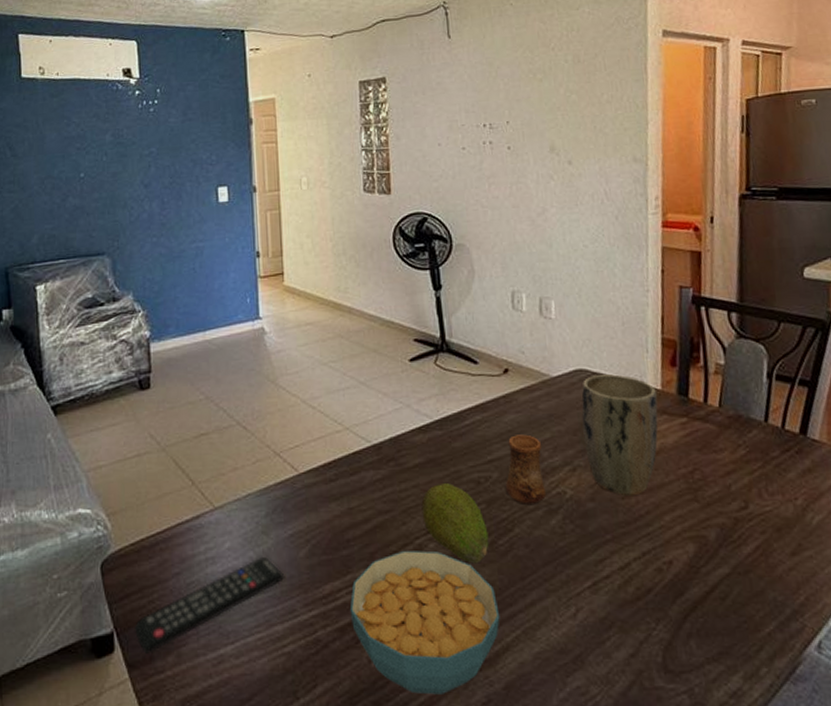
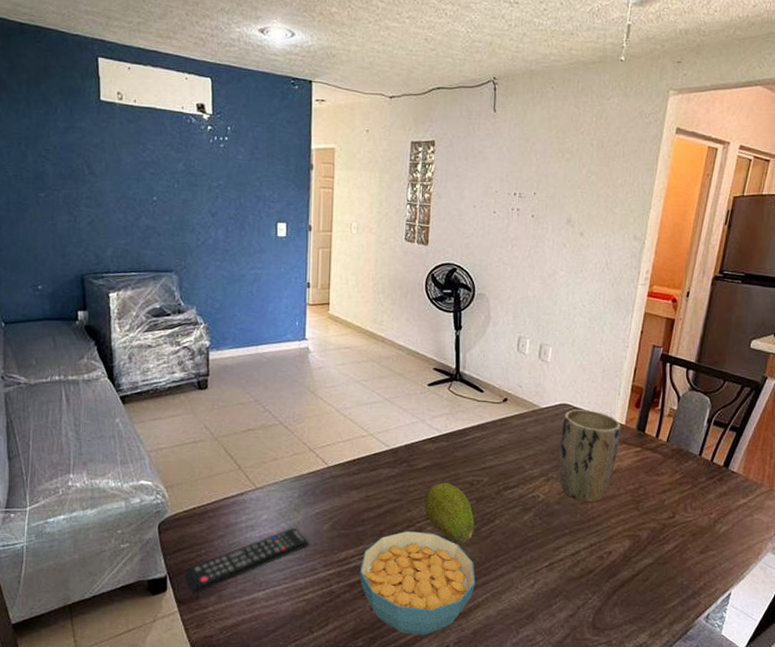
cup: present [505,434,547,506] -> none [492,450,526,504]

